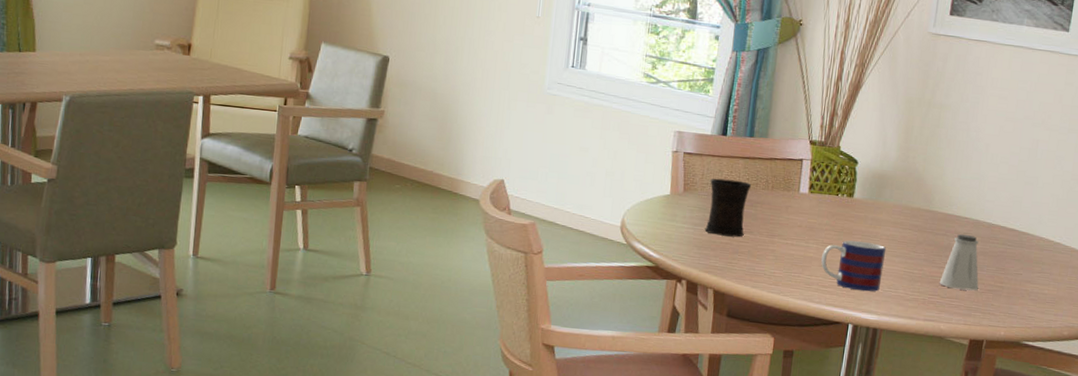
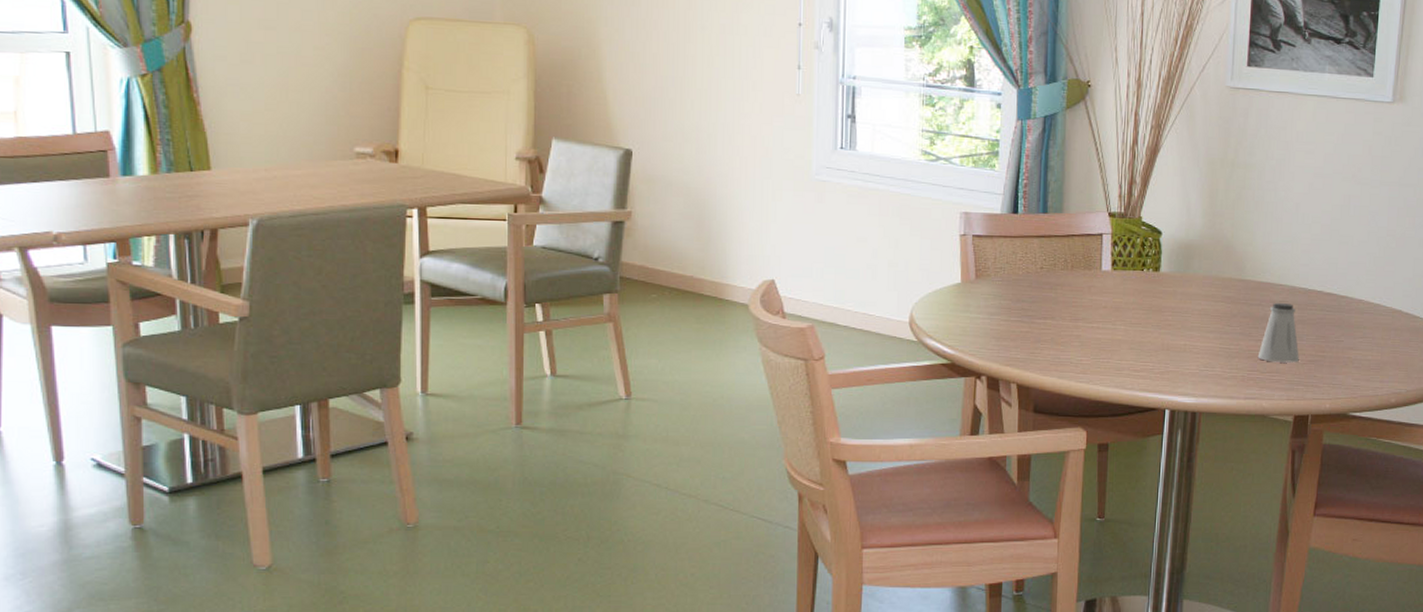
mug: present [705,178,752,237] -> none [1002,261,1050,324]
mug: present [821,240,887,292] -> none [1131,319,1199,373]

